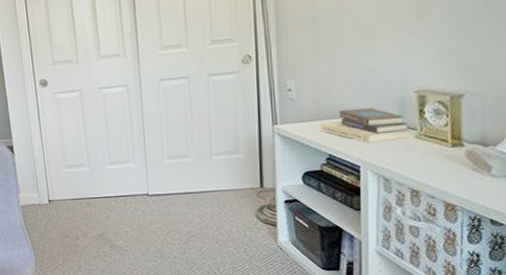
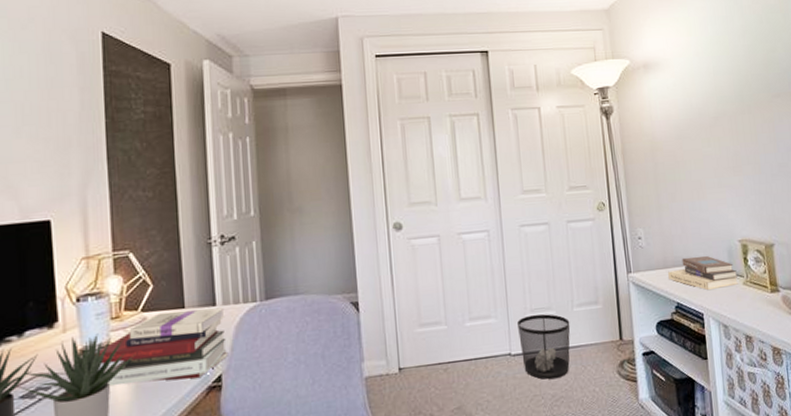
waste bin: none [155,161,208,218] -> present [517,314,571,379]

